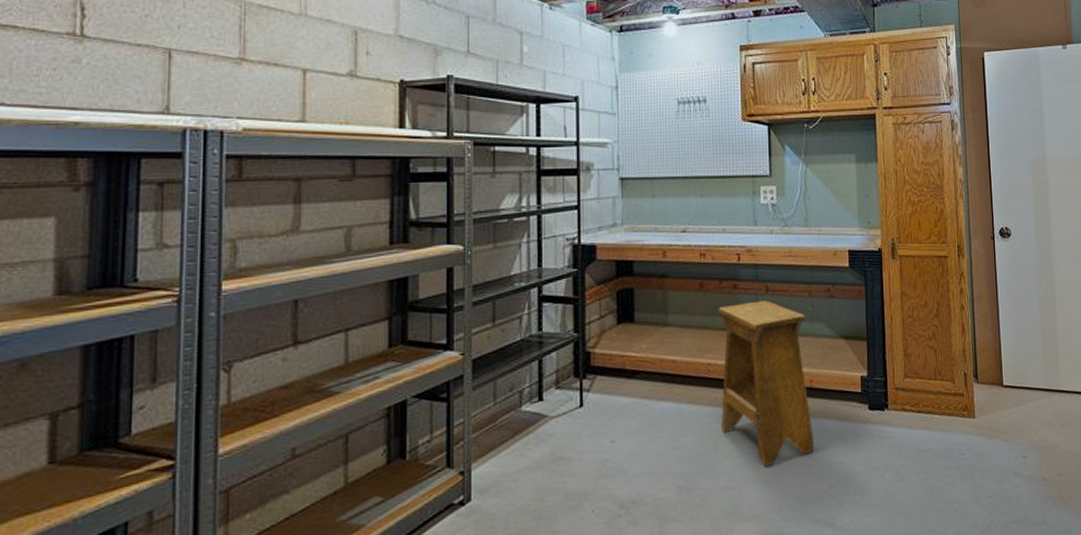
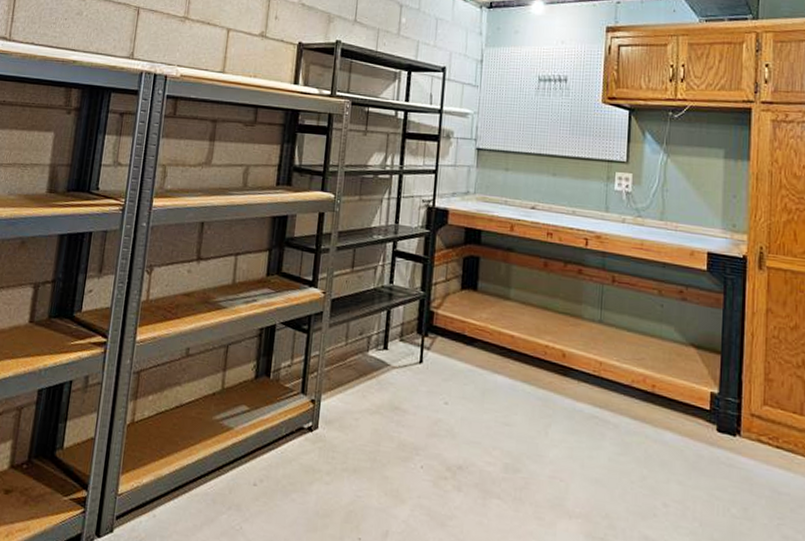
stool: present [718,300,814,466] -> none [553,289,653,466]

